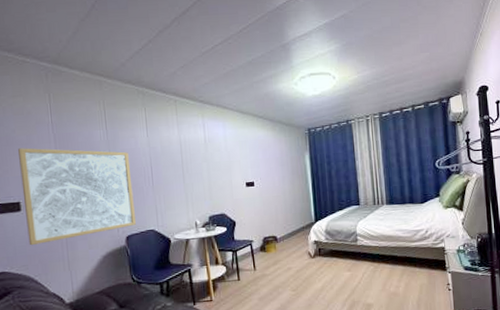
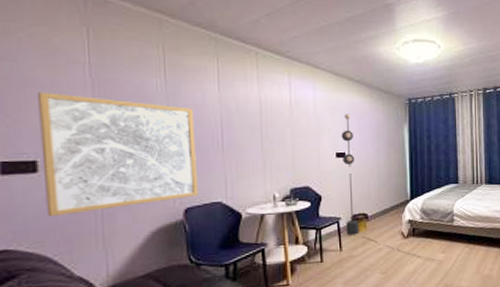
floor lamp: none [249,147,348,280] -> present [341,114,441,262]

